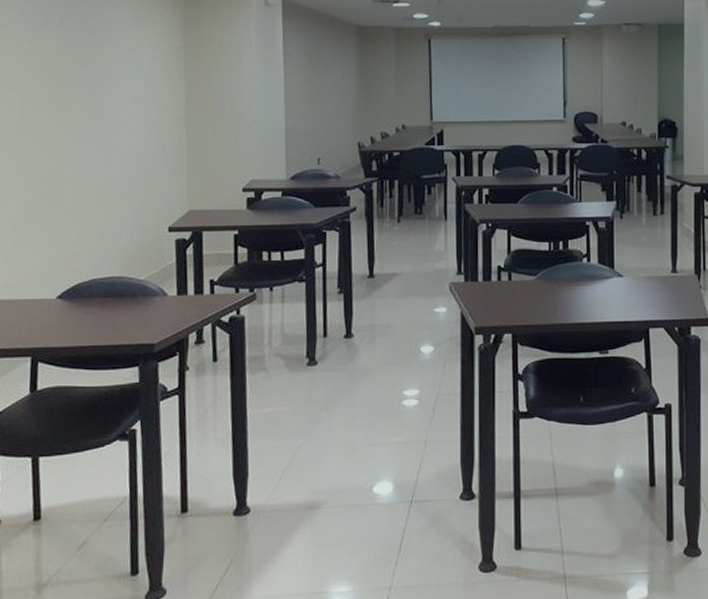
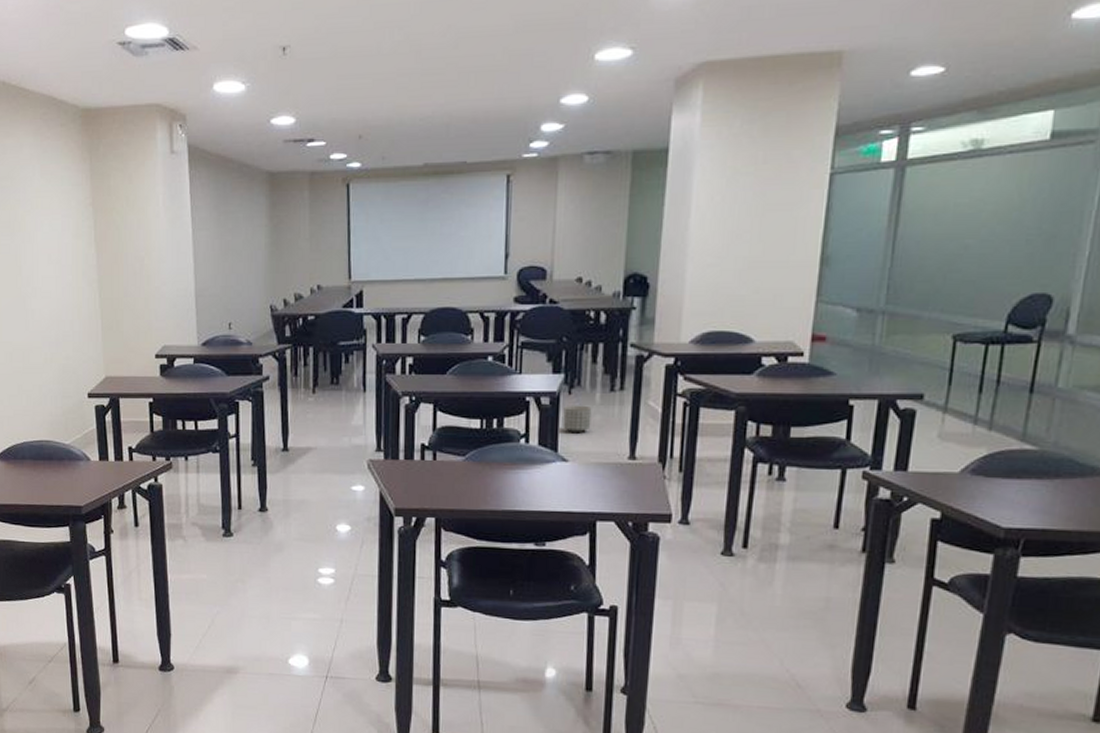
planter: none [617,228,640,252] -> present [563,405,592,434]

